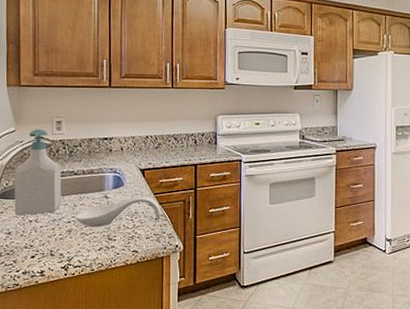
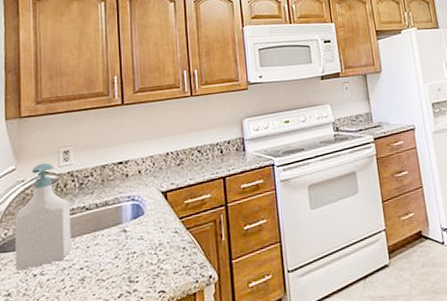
spoon rest: present [75,196,162,228] -> none [88,222,190,271]

